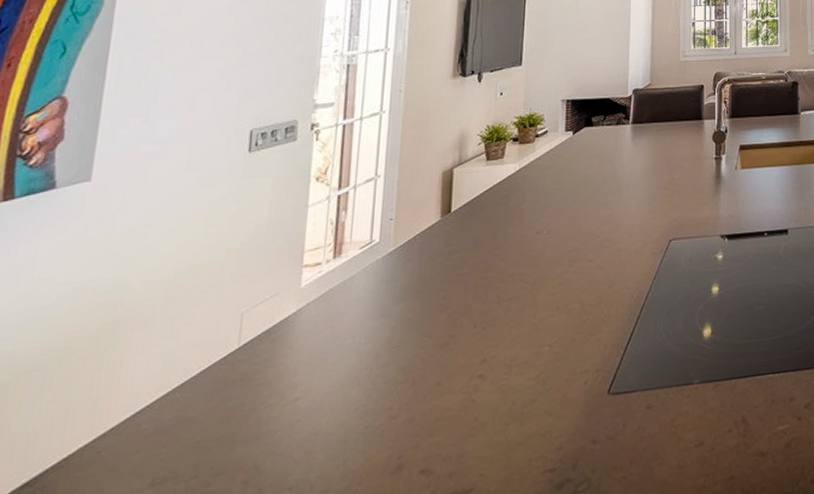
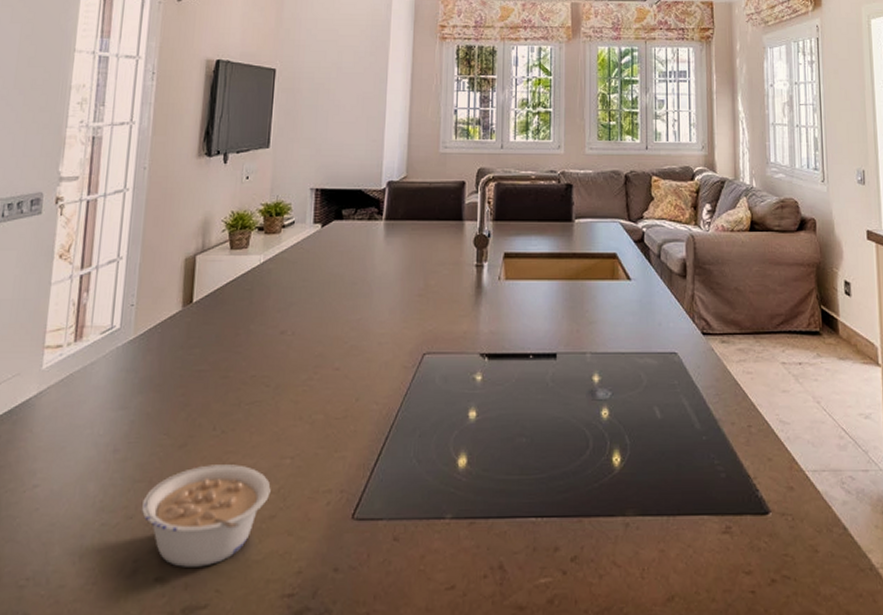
legume: none [404,357,531,458] -> present [141,464,271,567]

